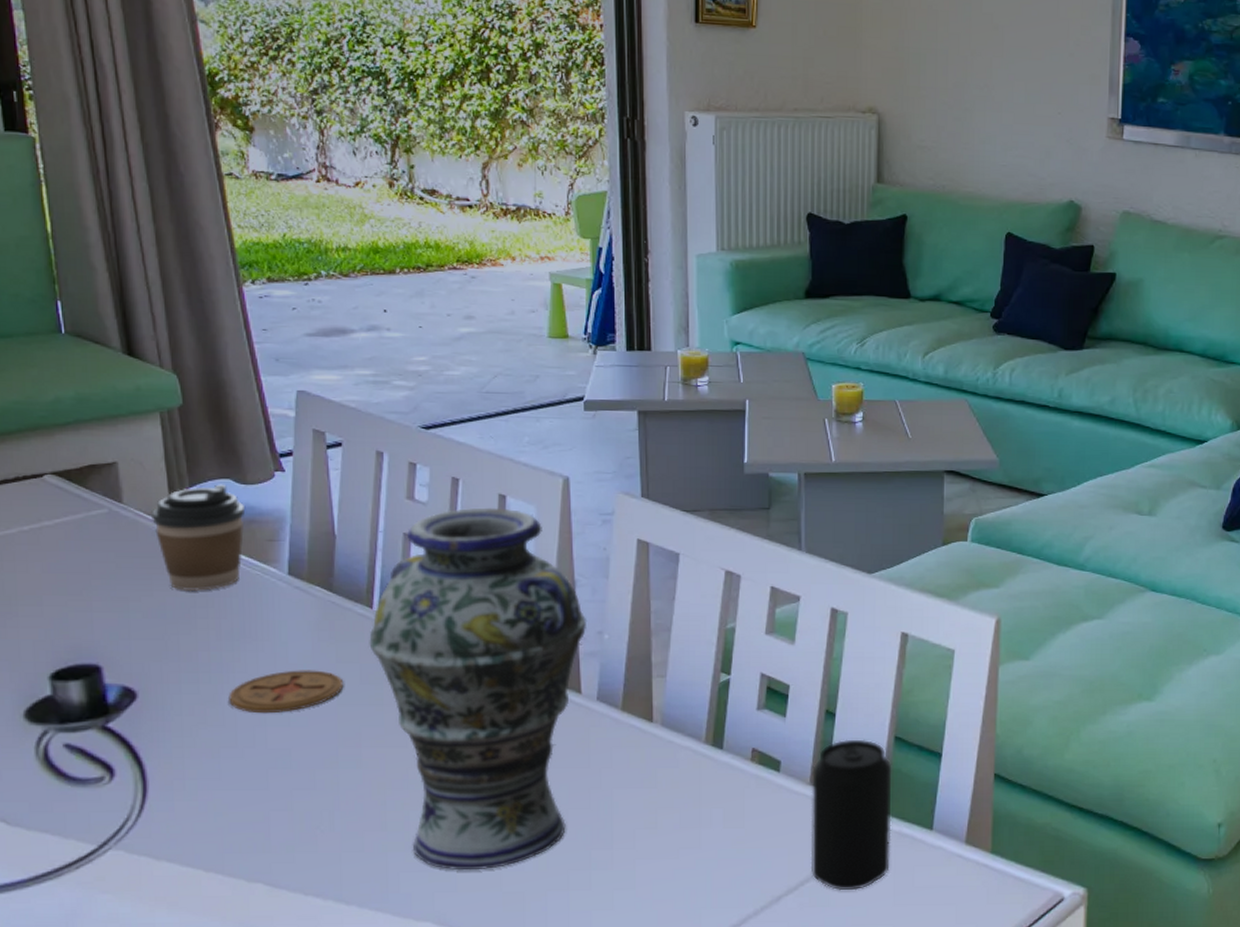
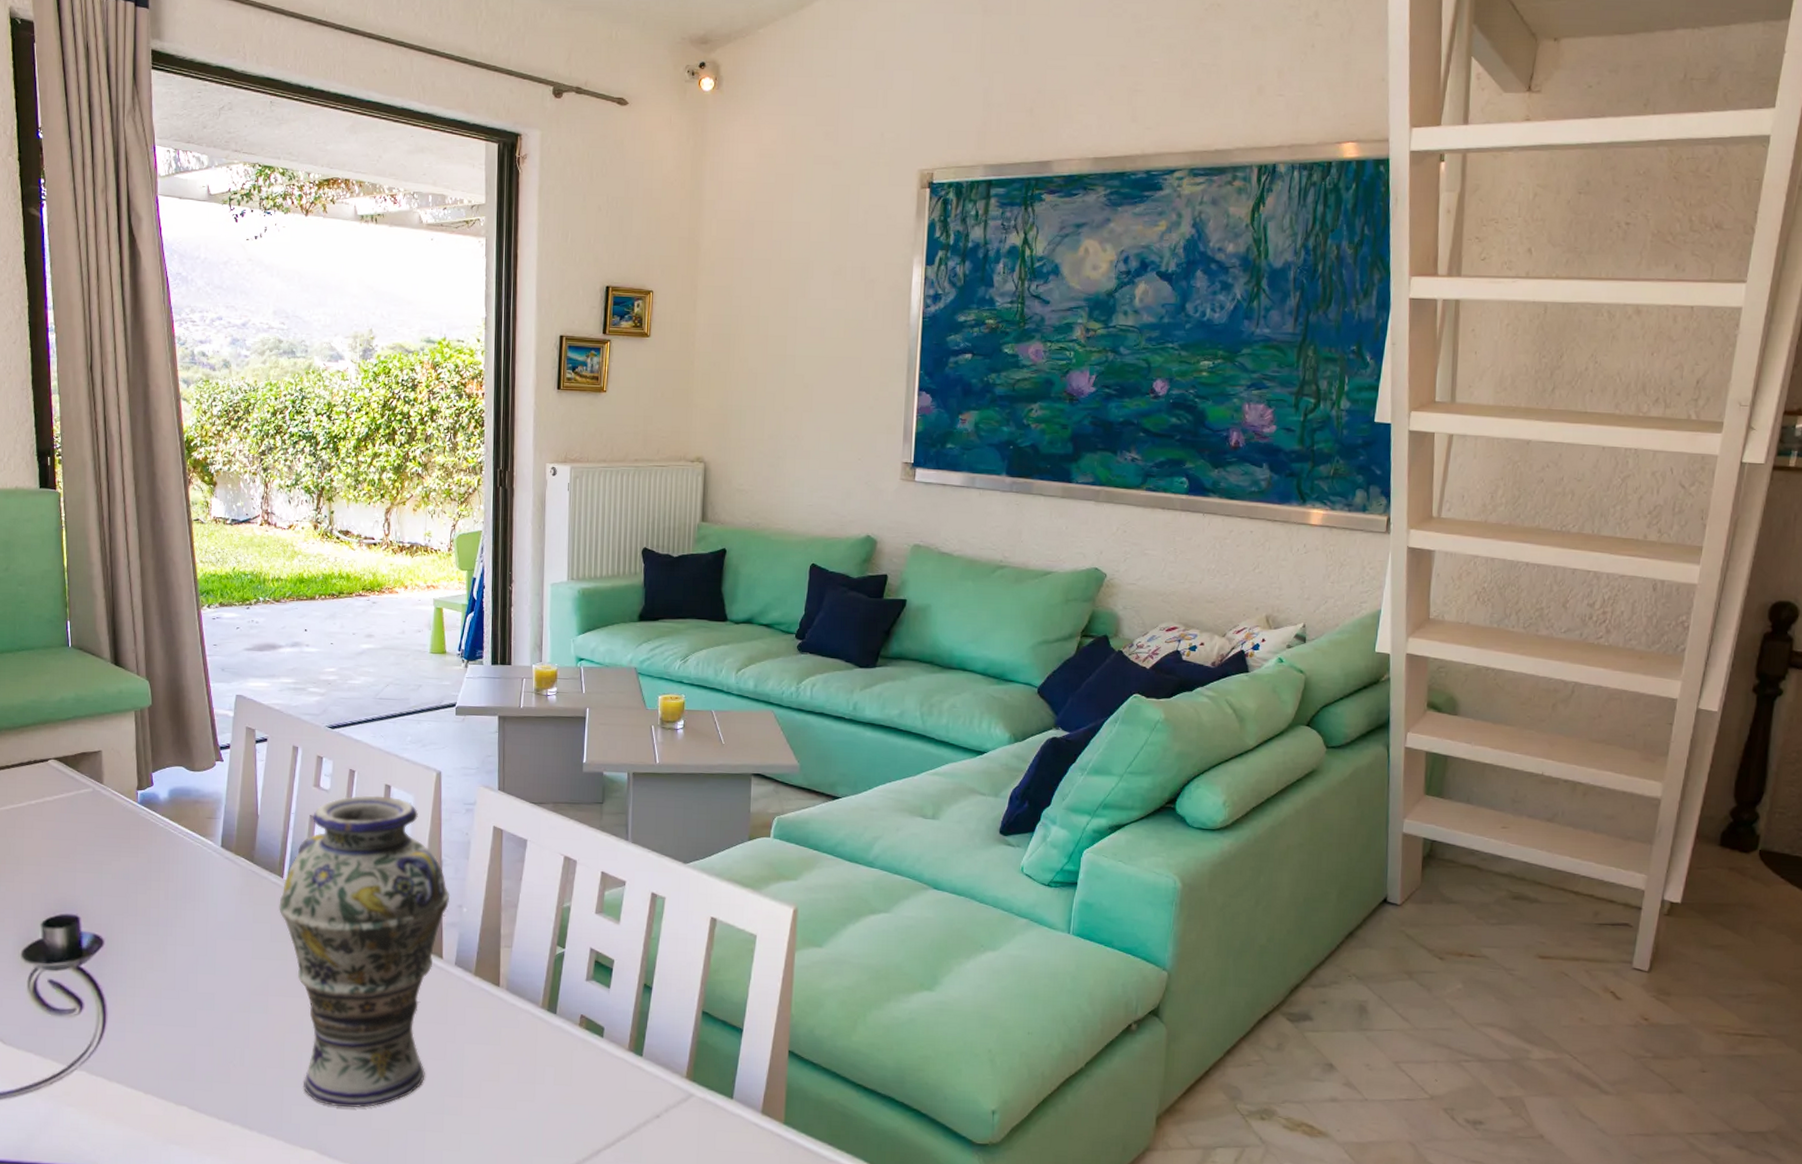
coffee cup: present [151,484,245,592] -> none [123,770,192,859]
coaster: present [228,670,344,714] -> none [171,927,258,963]
beverage can: present [812,739,892,891] -> none [627,1011,699,1150]

